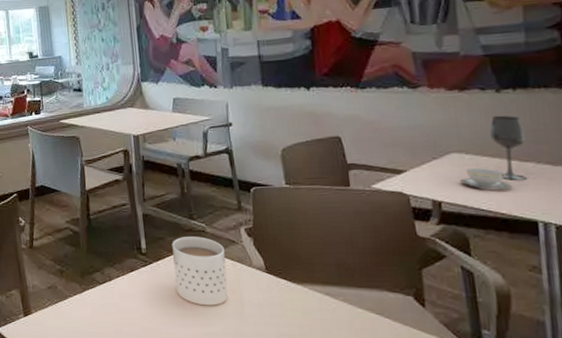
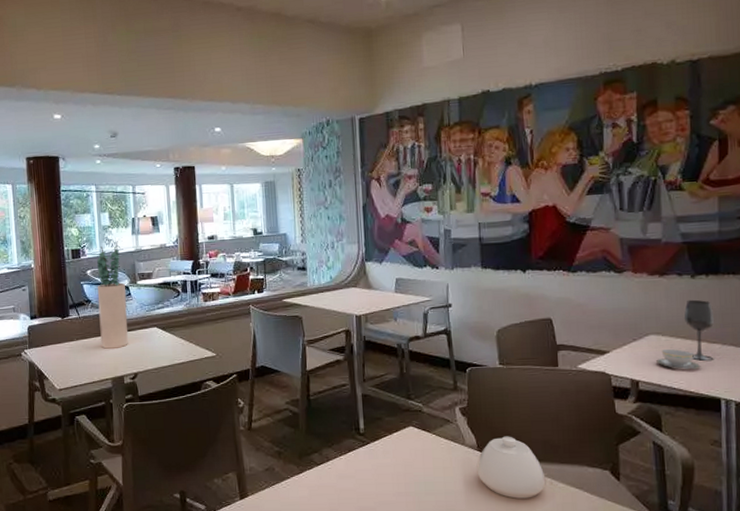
mug: present [172,236,228,306] -> none [389,416,441,484]
sugar bowl: none [265,258,343,323] -> present [476,436,546,499]

